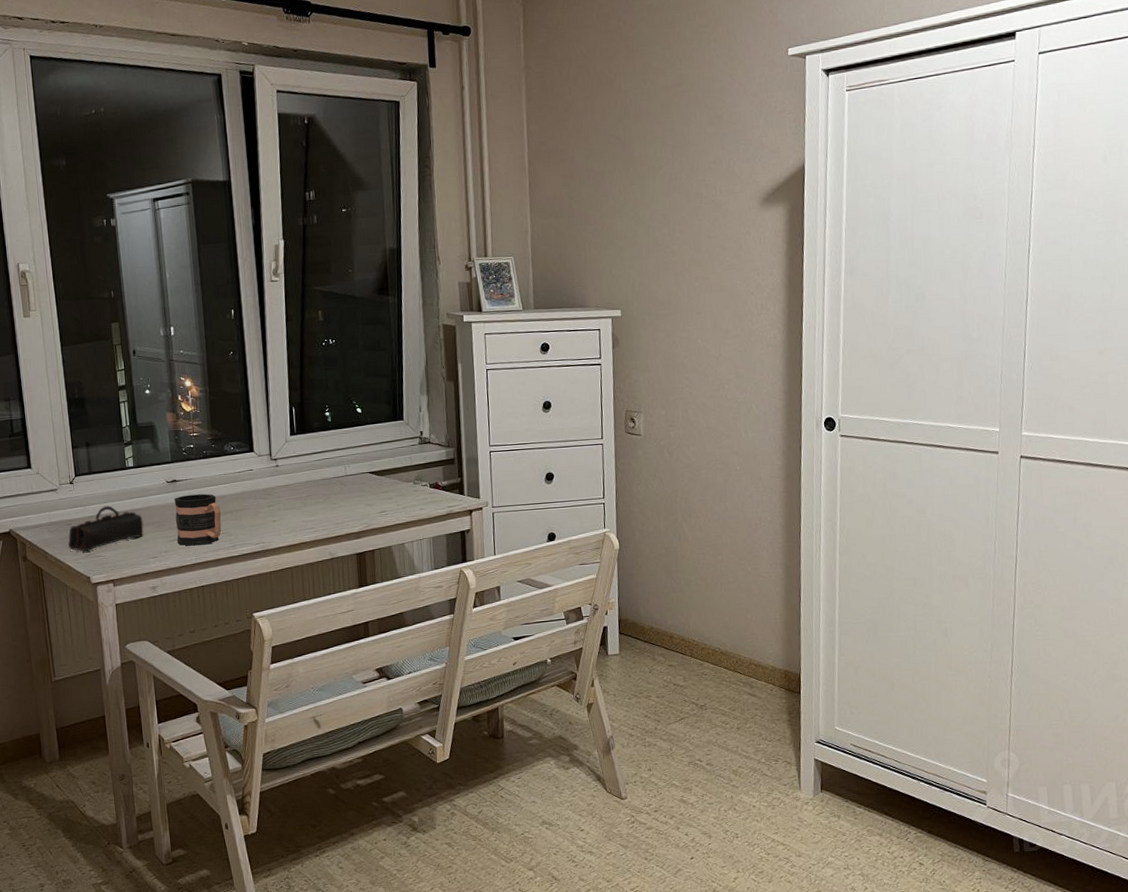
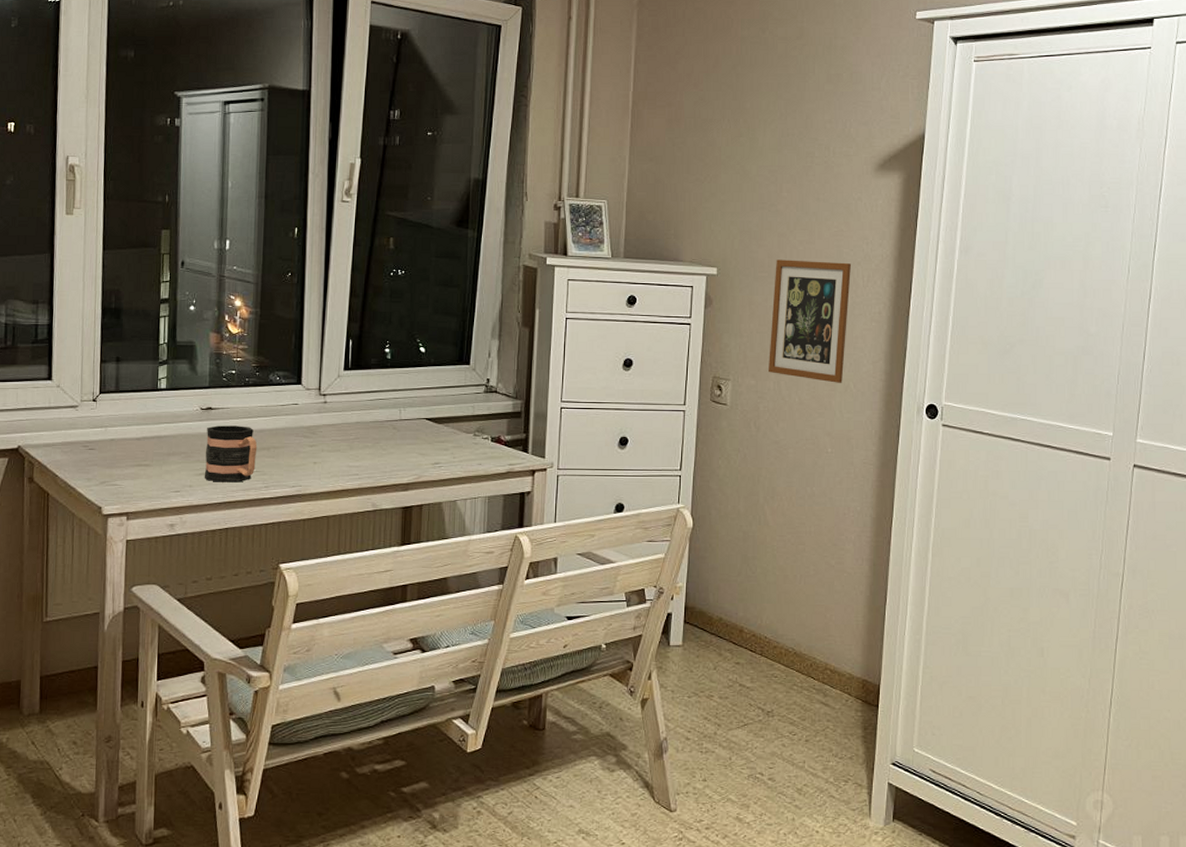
pencil case: present [68,505,144,551] -> none [82,429,169,477]
picture frame: none [674,293,746,406] -> present [769,260,851,383]

